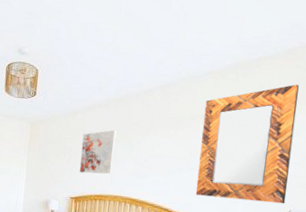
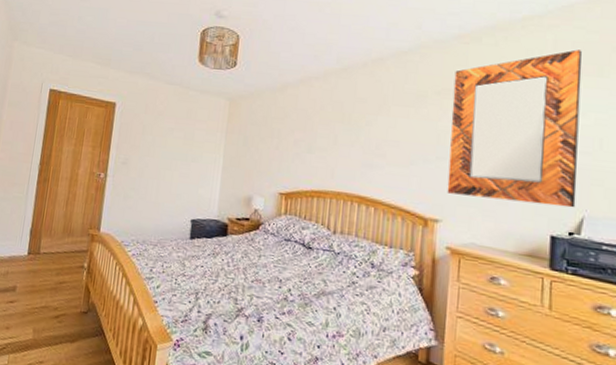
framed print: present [79,129,117,175] -> none [290,107,339,165]

